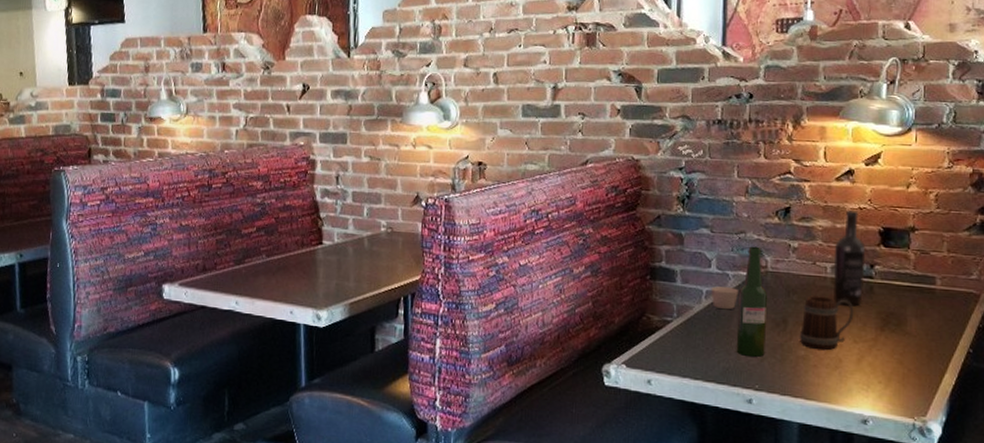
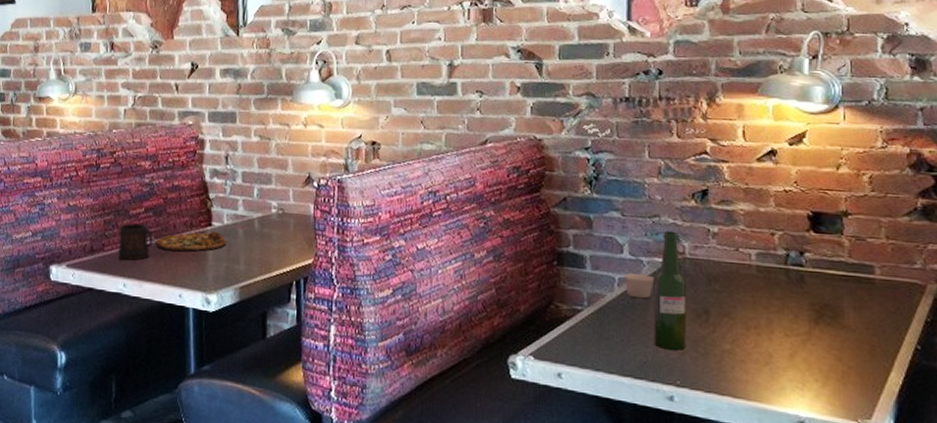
beer mug: none [229,242,265,279] -> present [117,223,154,261]
pizza: none [268,249,337,270] -> present [156,230,227,252]
beer mug: present [799,295,854,350] -> none [723,284,784,344]
wine bottle: present [833,209,866,306] -> none [758,192,794,296]

